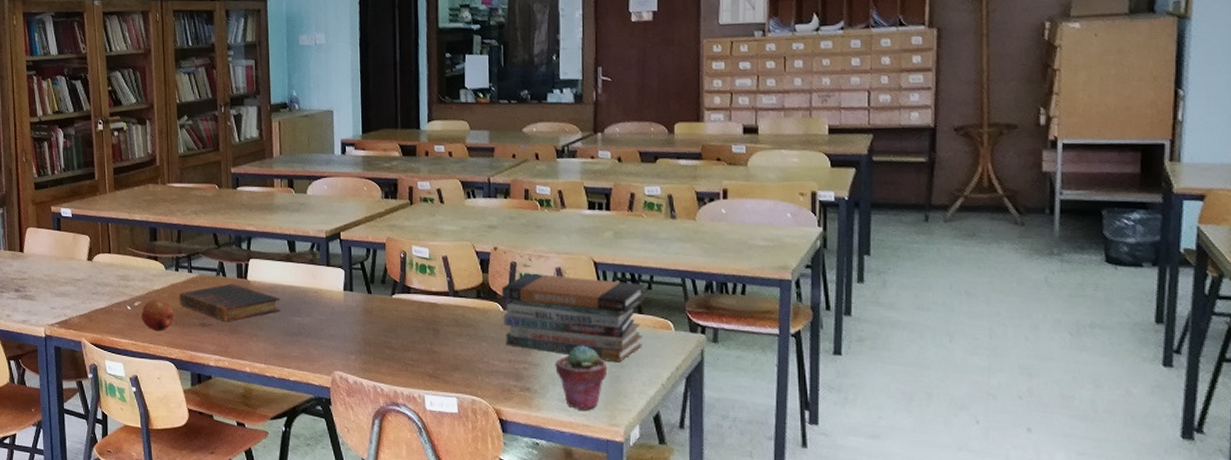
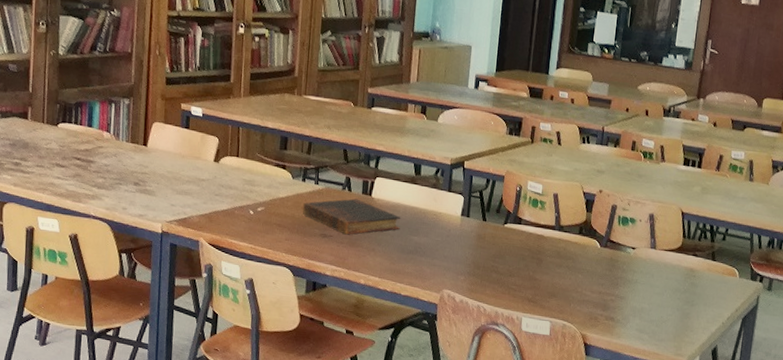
apple: present [141,299,174,331] -> none [263,206,296,238]
book stack: present [501,273,645,363] -> none [598,216,721,301]
potted succulent: present [555,345,608,410] -> none [637,284,681,341]

